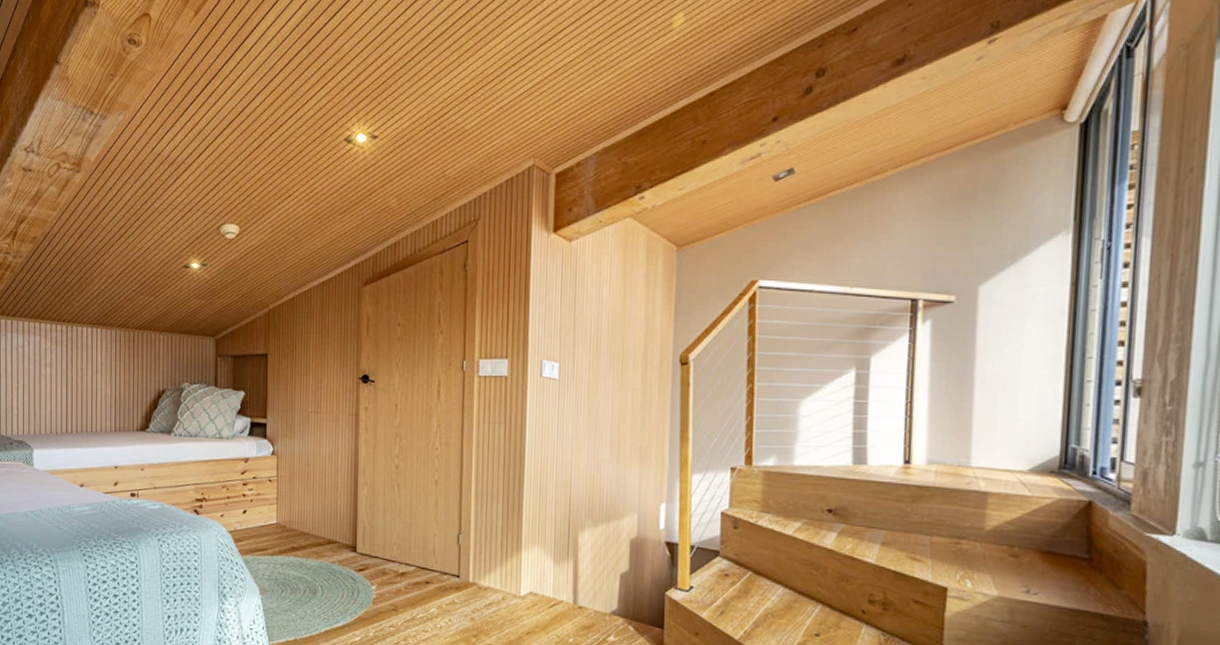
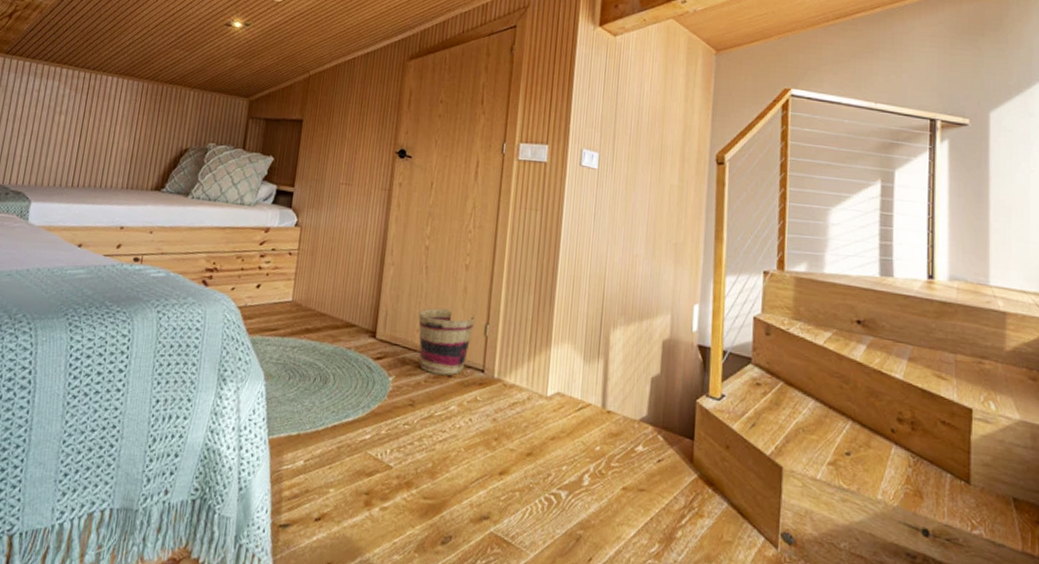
basket: none [394,521,448,582] -> present [418,307,476,376]

